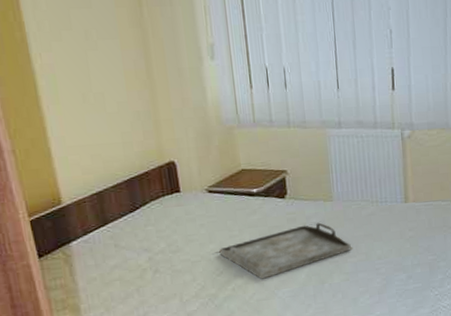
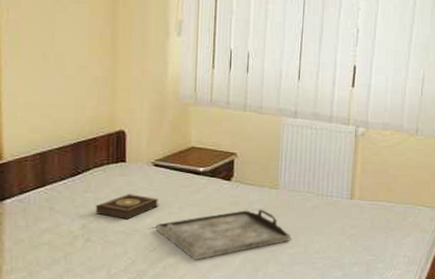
book: none [158,222,219,248] -> present [95,194,159,220]

